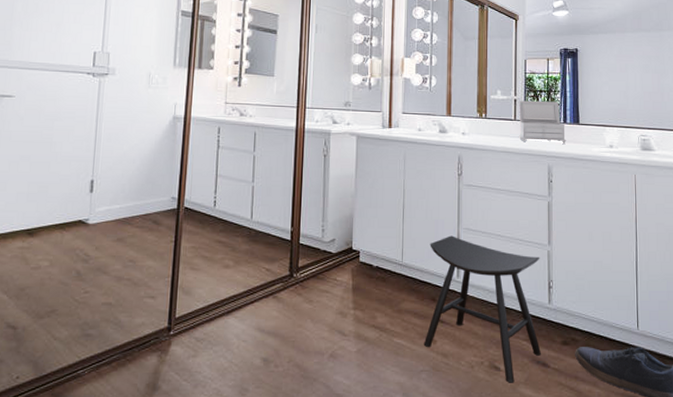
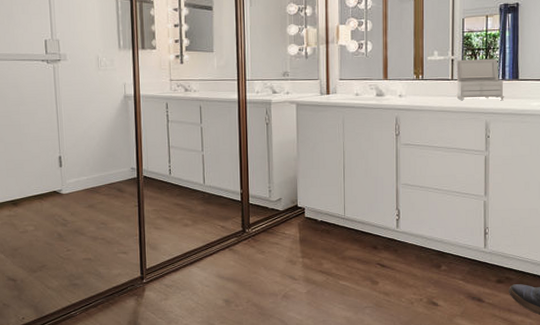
stool: present [424,235,541,383] -> none [367,191,477,316]

